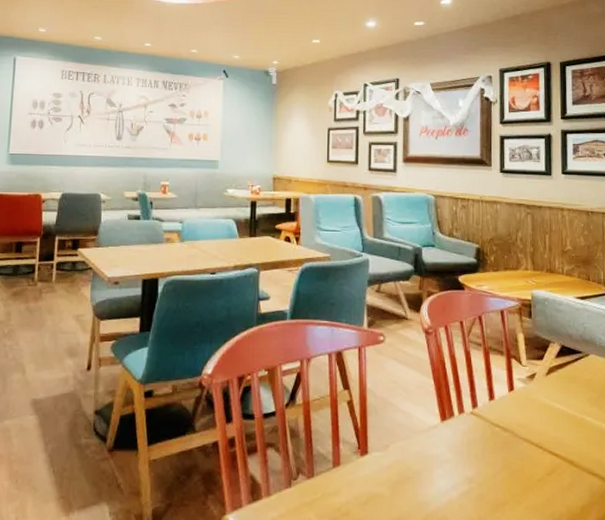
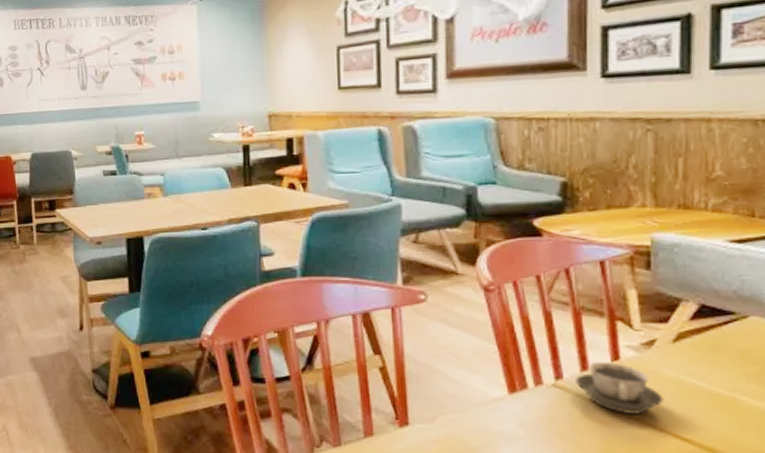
cup: none [485,392,542,435] -> present [574,361,664,414]

